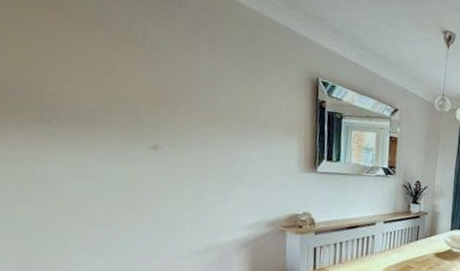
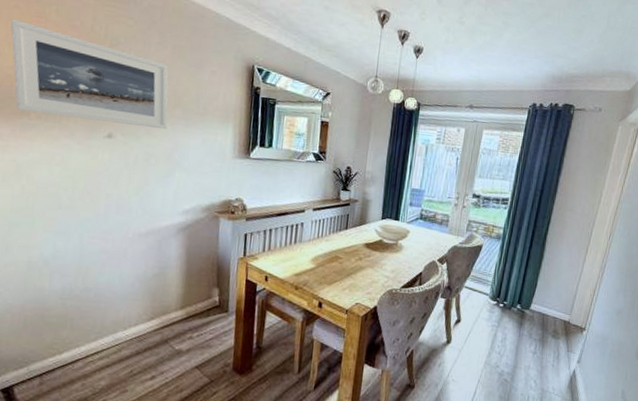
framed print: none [17,9,224,142] -> present [10,18,169,130]

